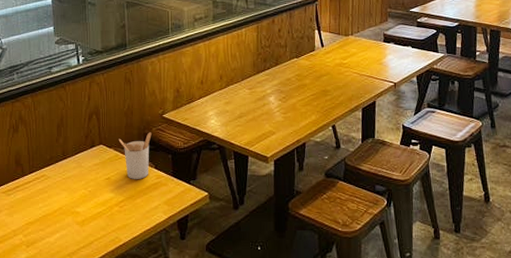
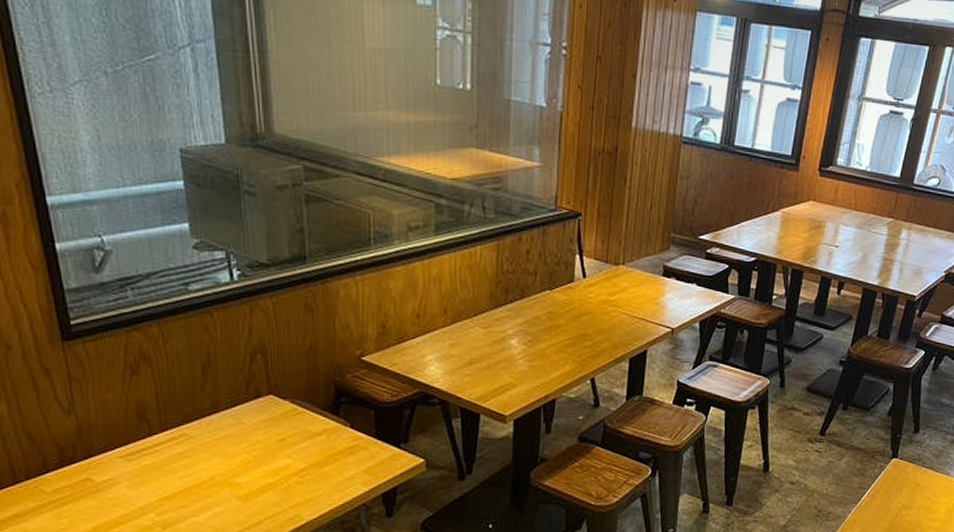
utensil holder: present [118,132,152,179] -> none [296,380,345,441]

